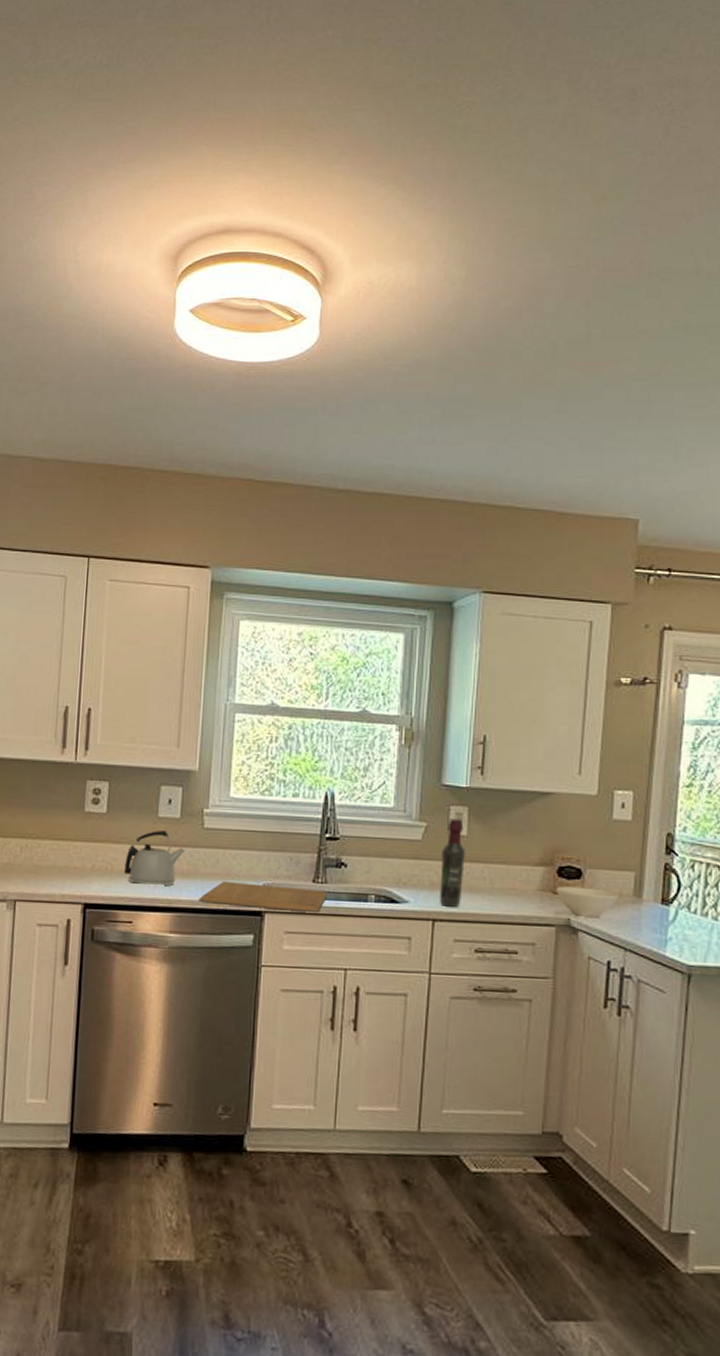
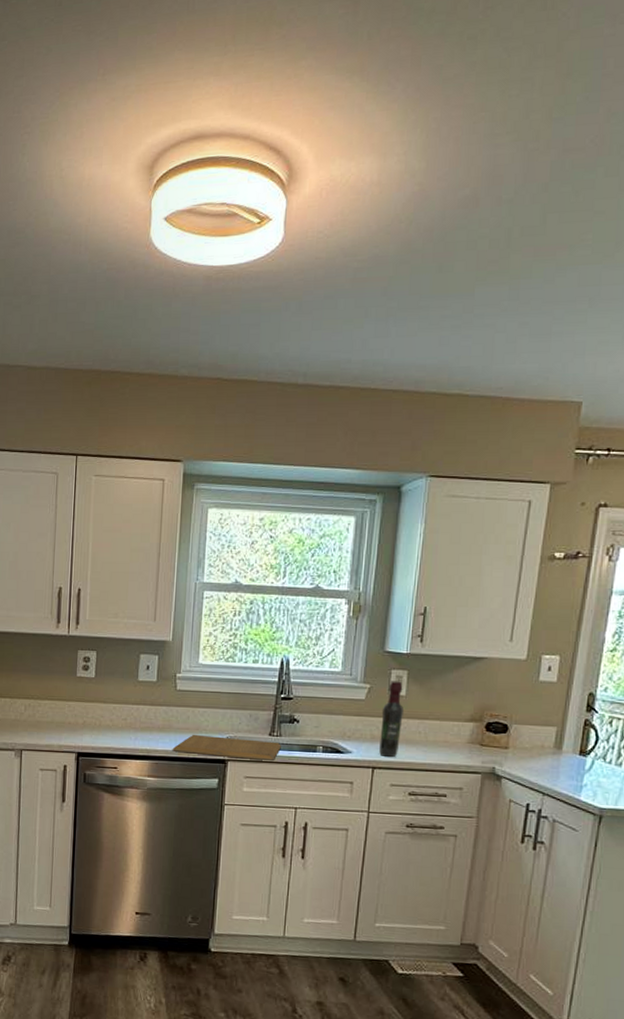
kettle: present [123,831,185,887] -> none [109,692,161,739]
bowl: present [555,886,619,917] -> none [483,739,541,766]

